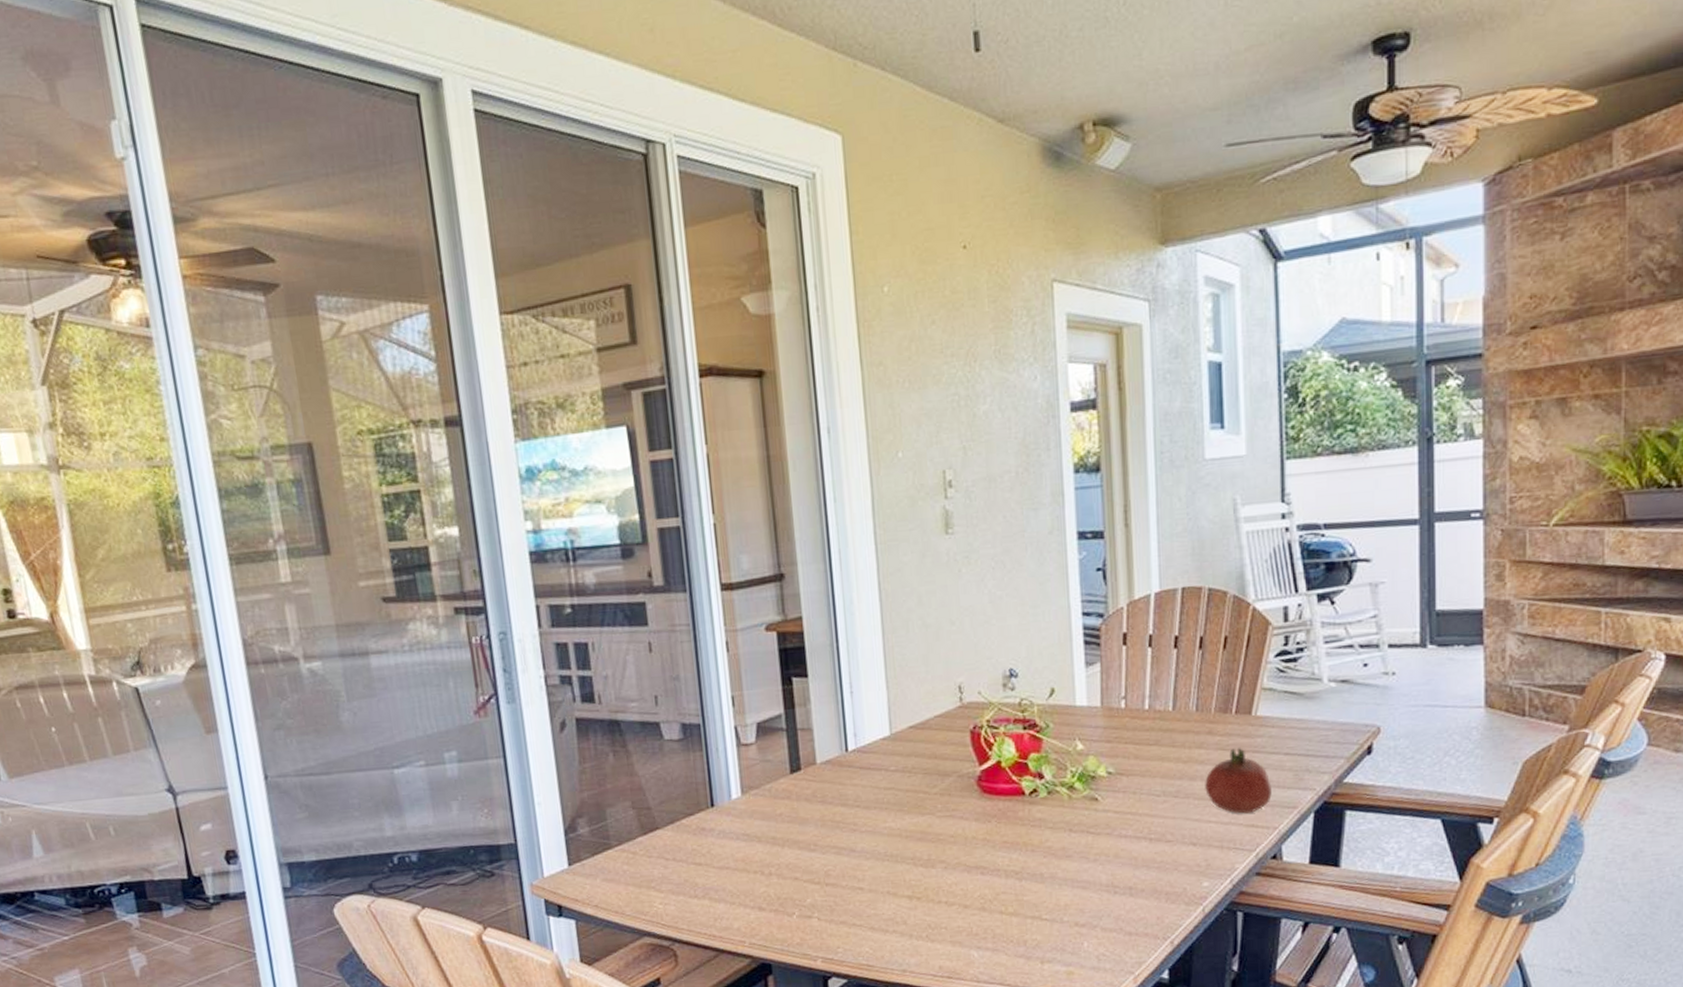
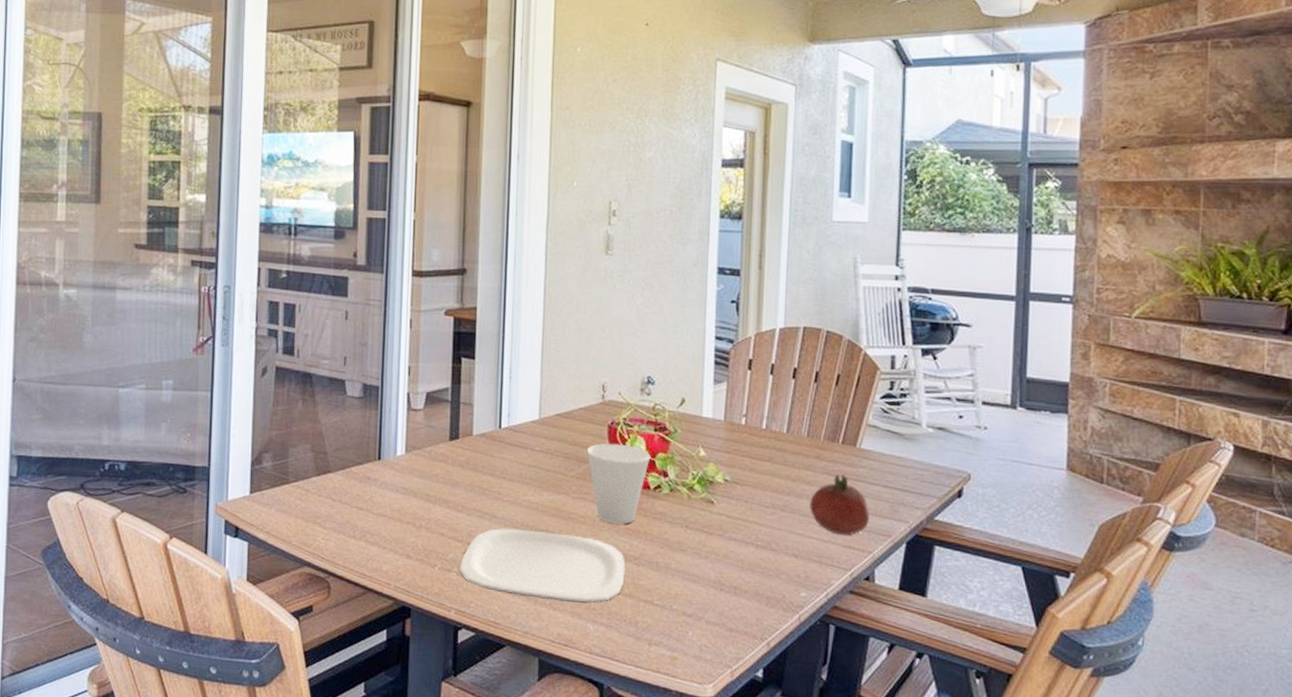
plate: none [820,858,1007,932] -> present [460,528,625,603]
cup: none [948,749,1022,839] -> present [586,443,651,524]

